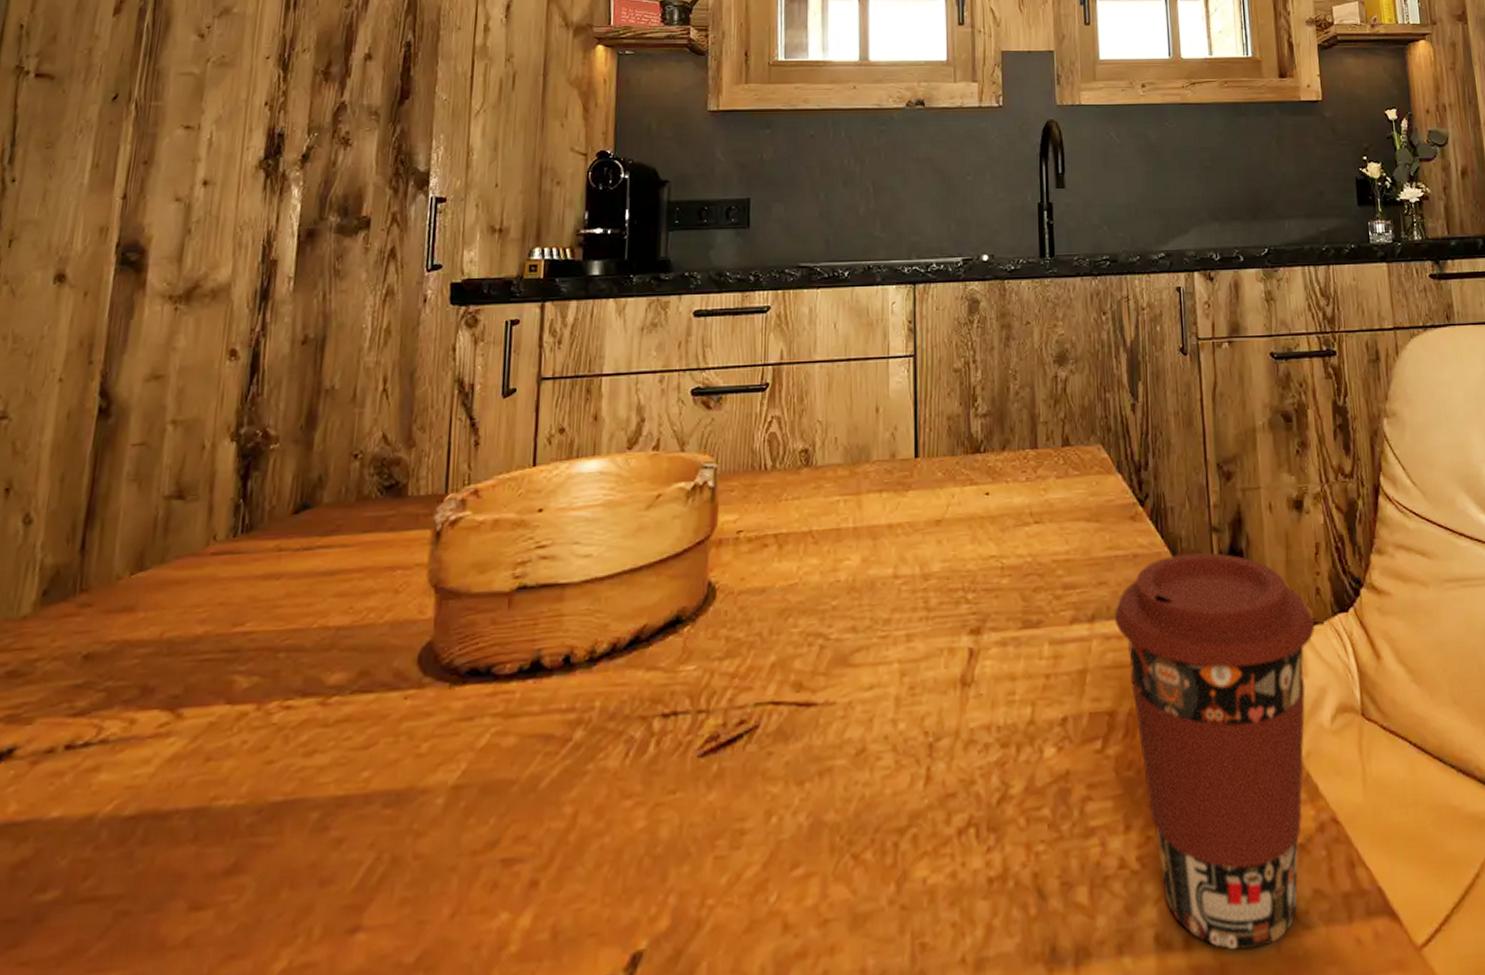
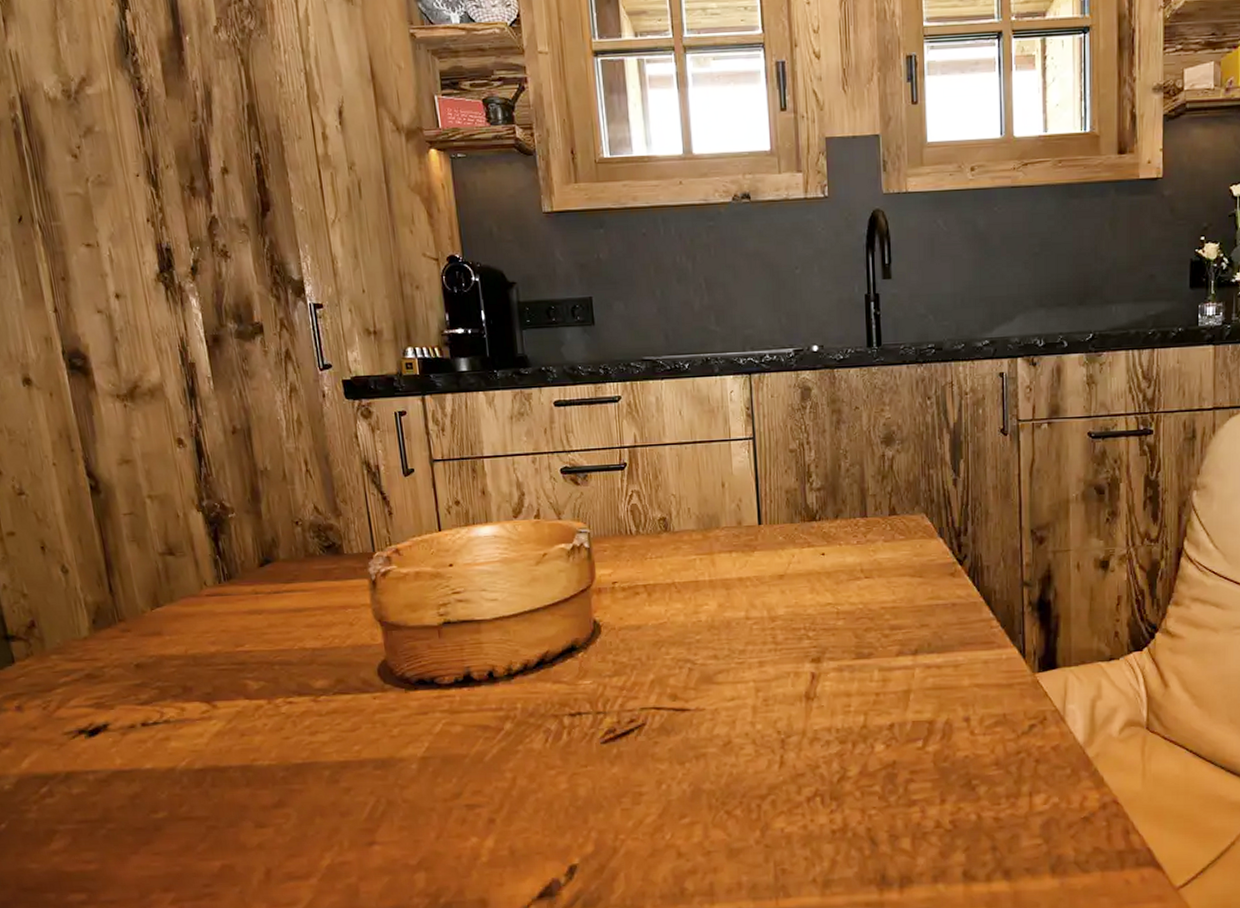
coffee cup: present [1114,552,1315,950] -> none [934,602,1110,883]

